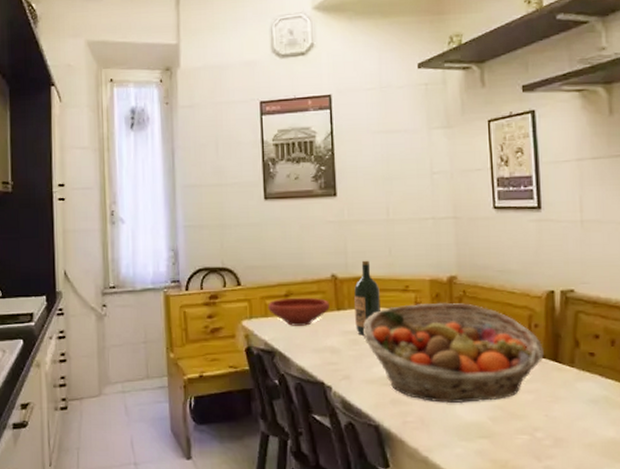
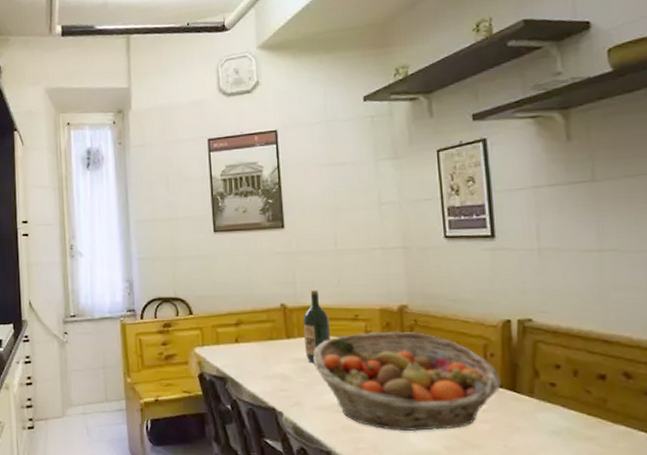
bowl: present [268,297,330,326] -> none [219,326,280,354]

